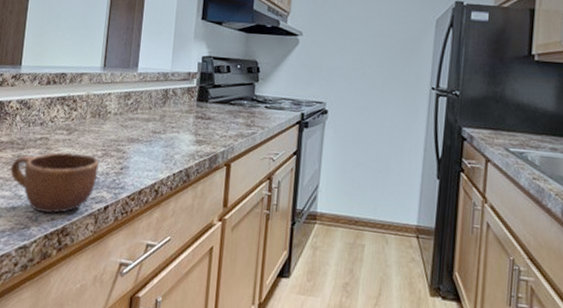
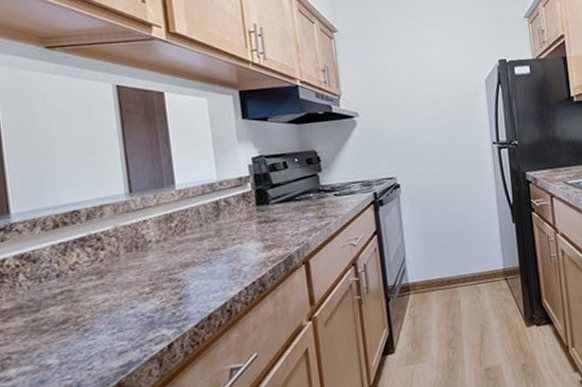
mug: present [10,152,100,214] -> none [25,294,151,376]

